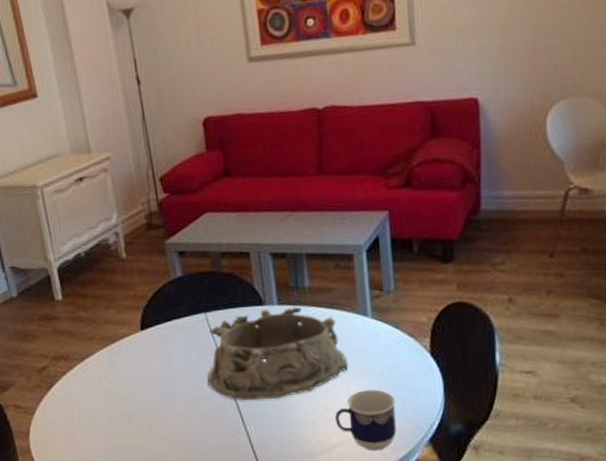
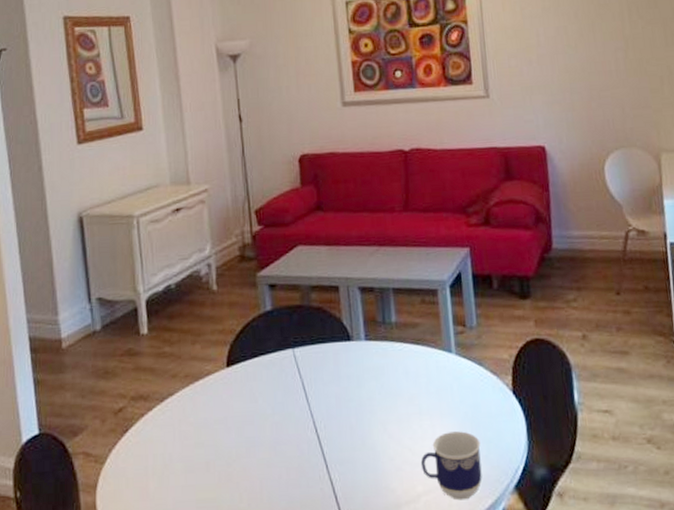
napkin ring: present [207,306,349,401] -> none [292,342,434,445]

